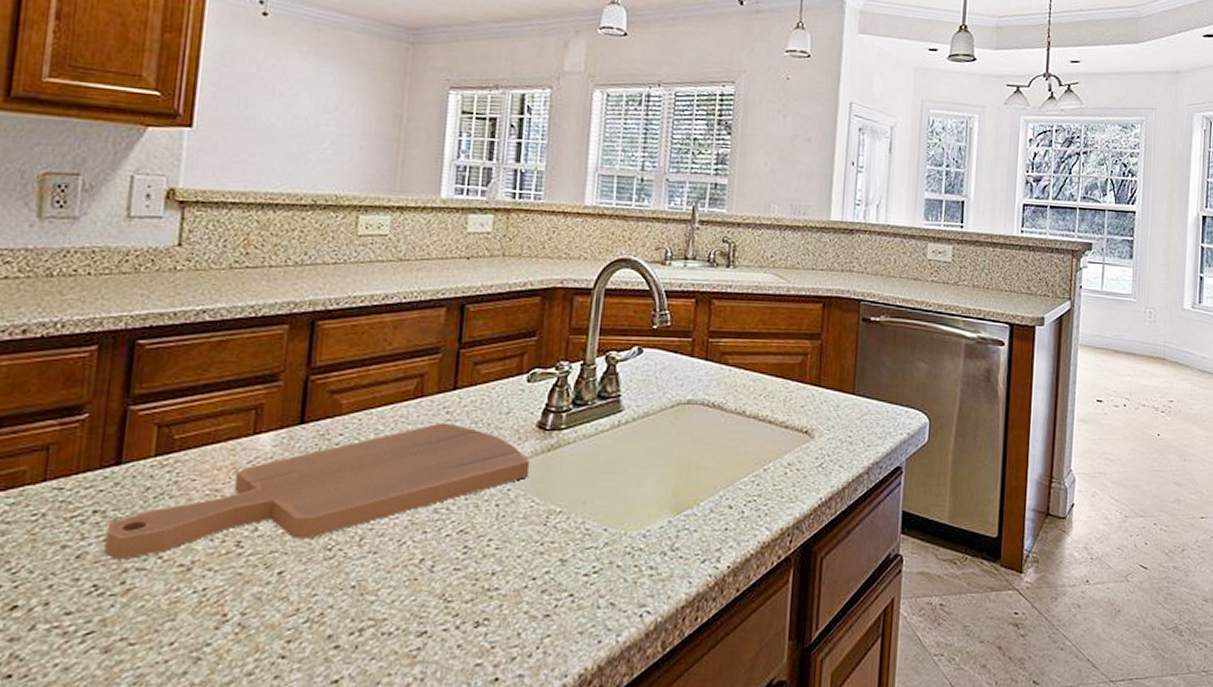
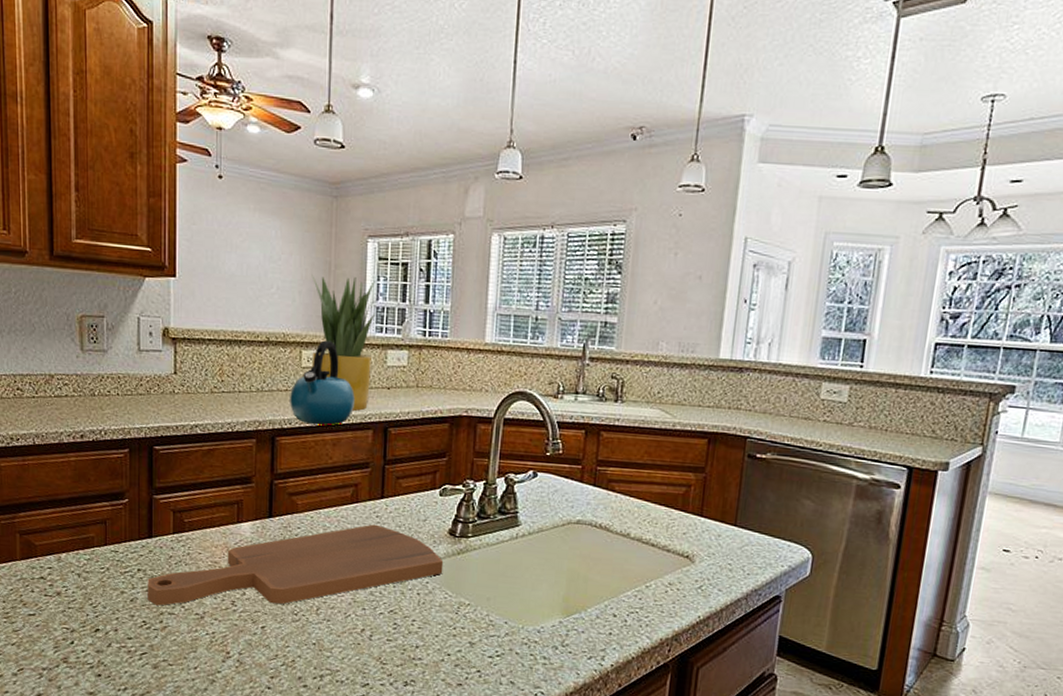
kettle: none [338,203,425,304] -> present [290,340,355,425]
planter: none [370,128,456,287] -> present [311,274,376,412]

